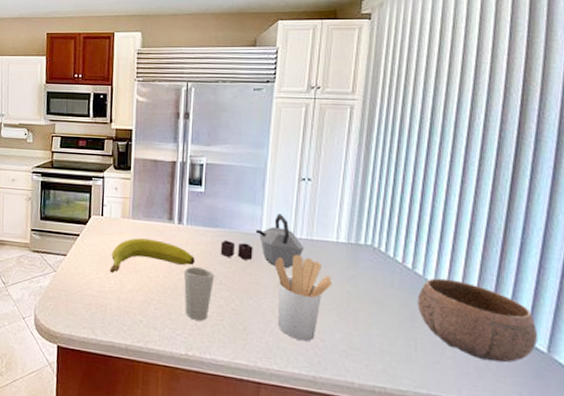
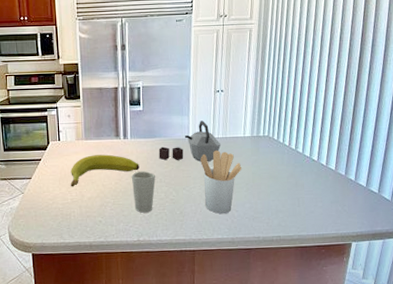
bowl: present [417,278,539,363] -> none [299,152,373,205]

